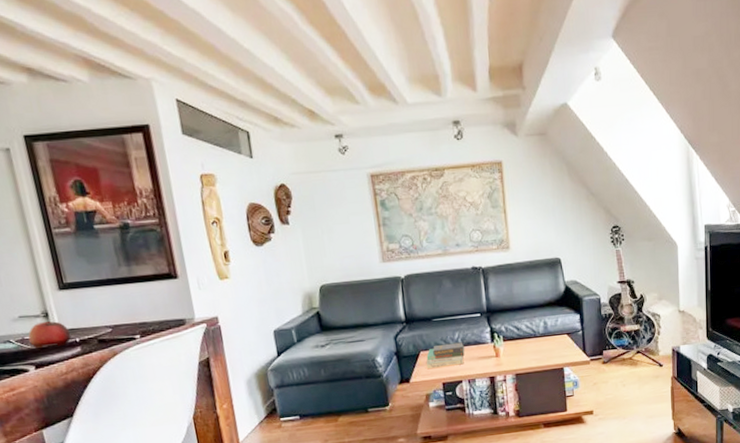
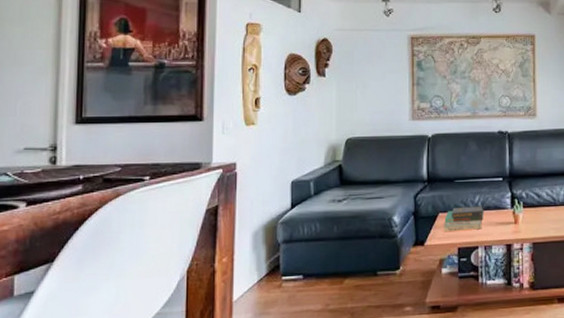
fruit: present [28,321,71,350] -> none [28,156,74,186]

